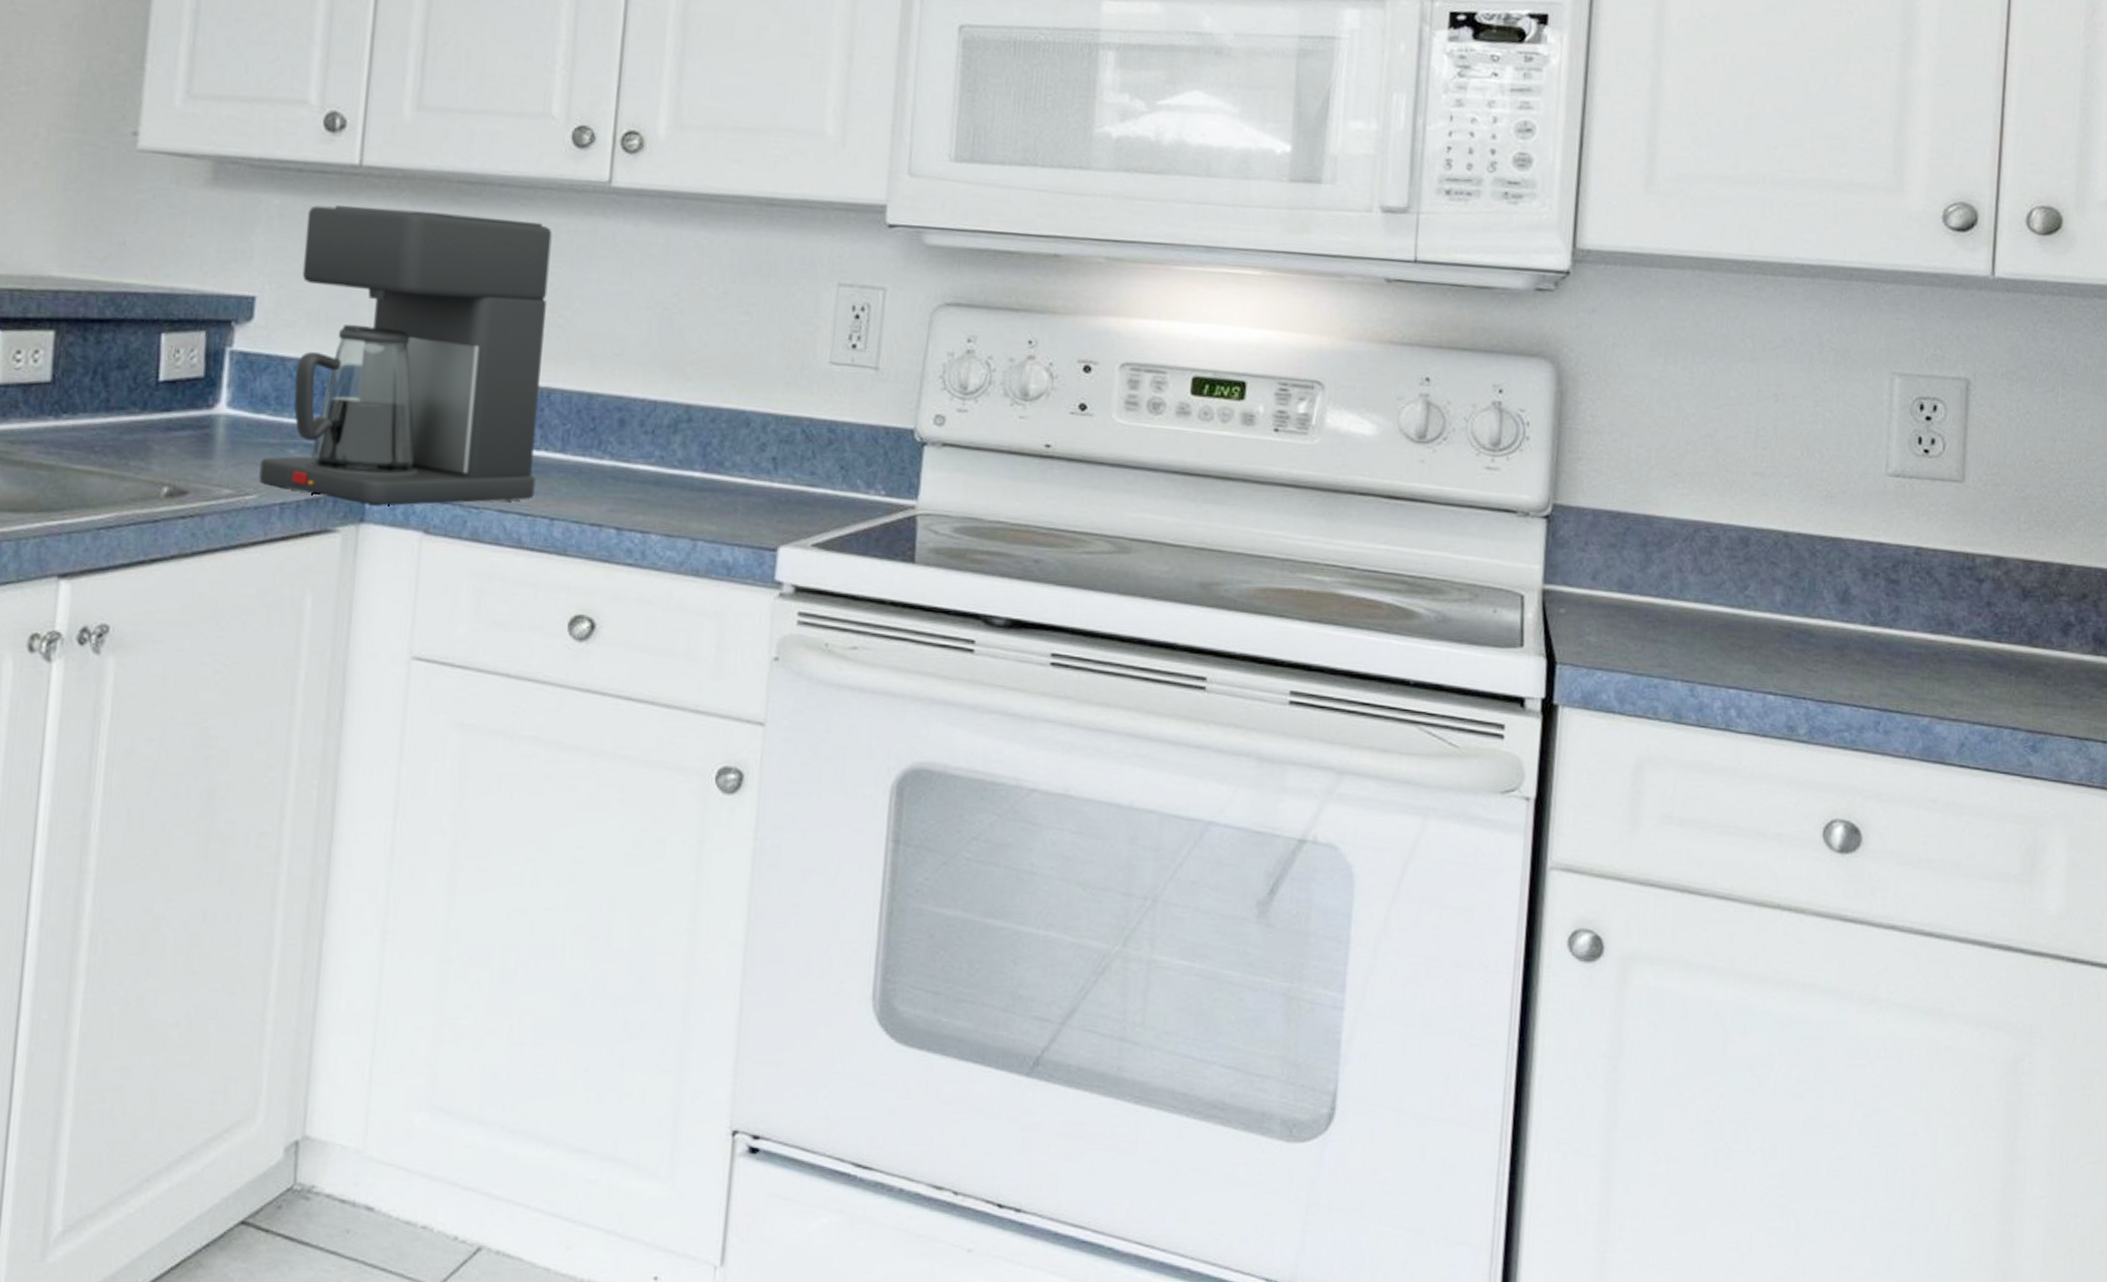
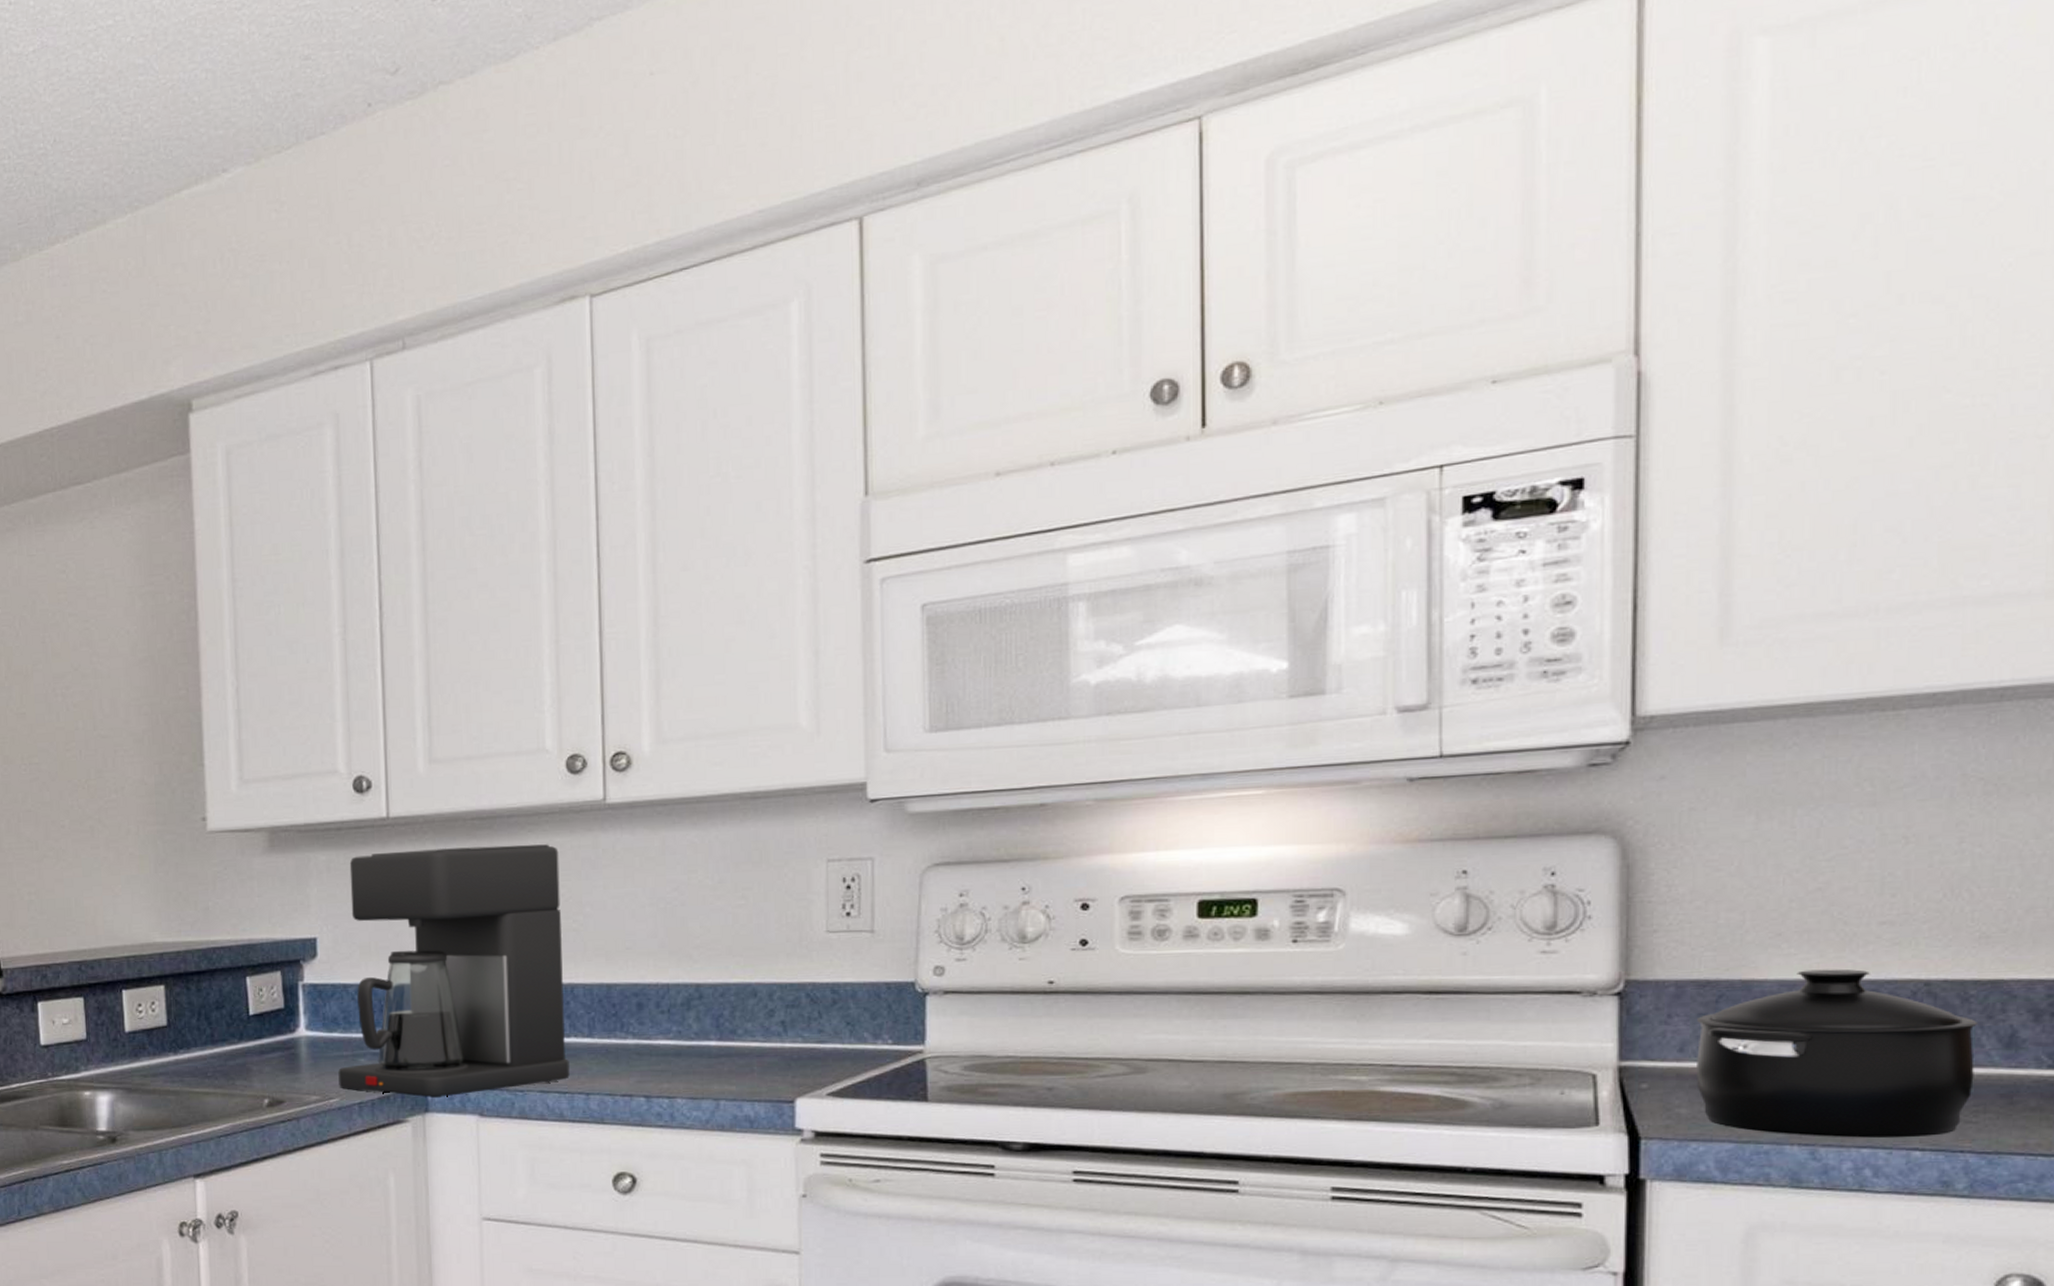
saucepan: none [1604,511,1821,682] -> present [1696,969,1978,1139]

